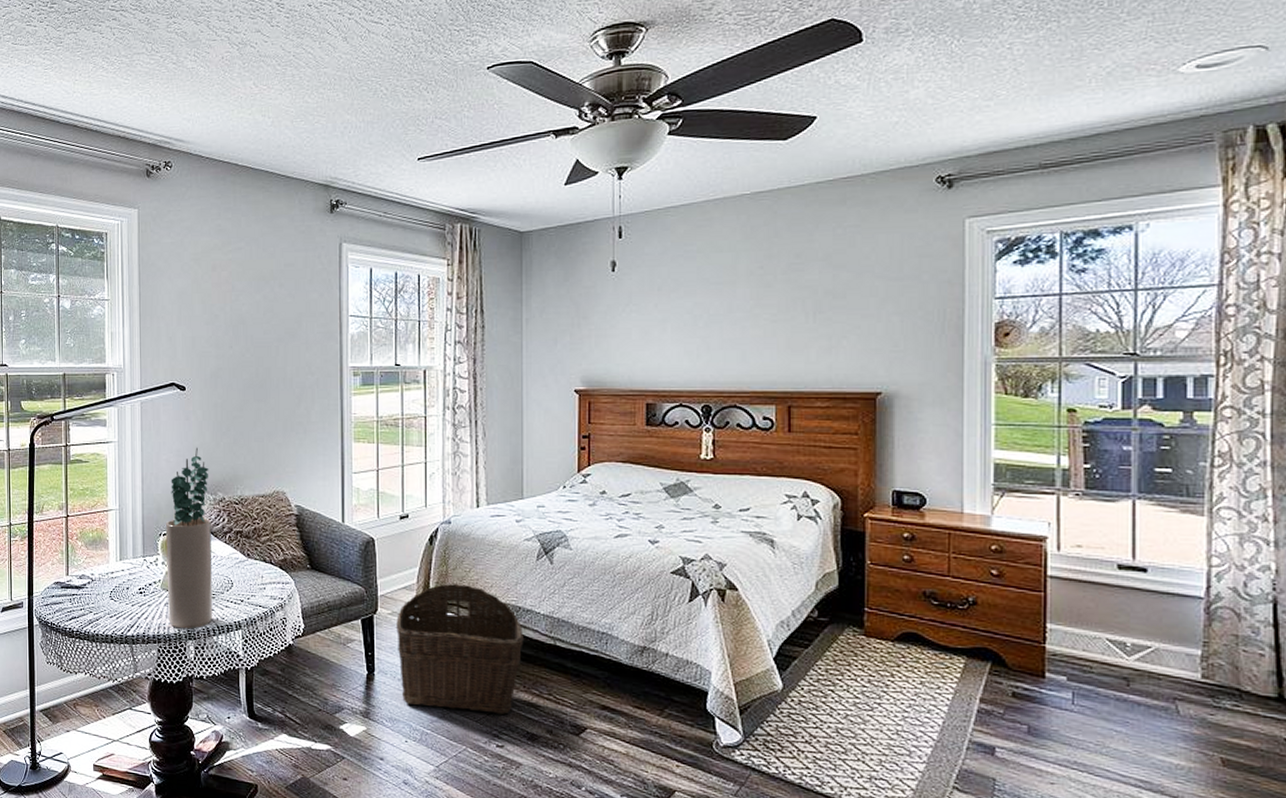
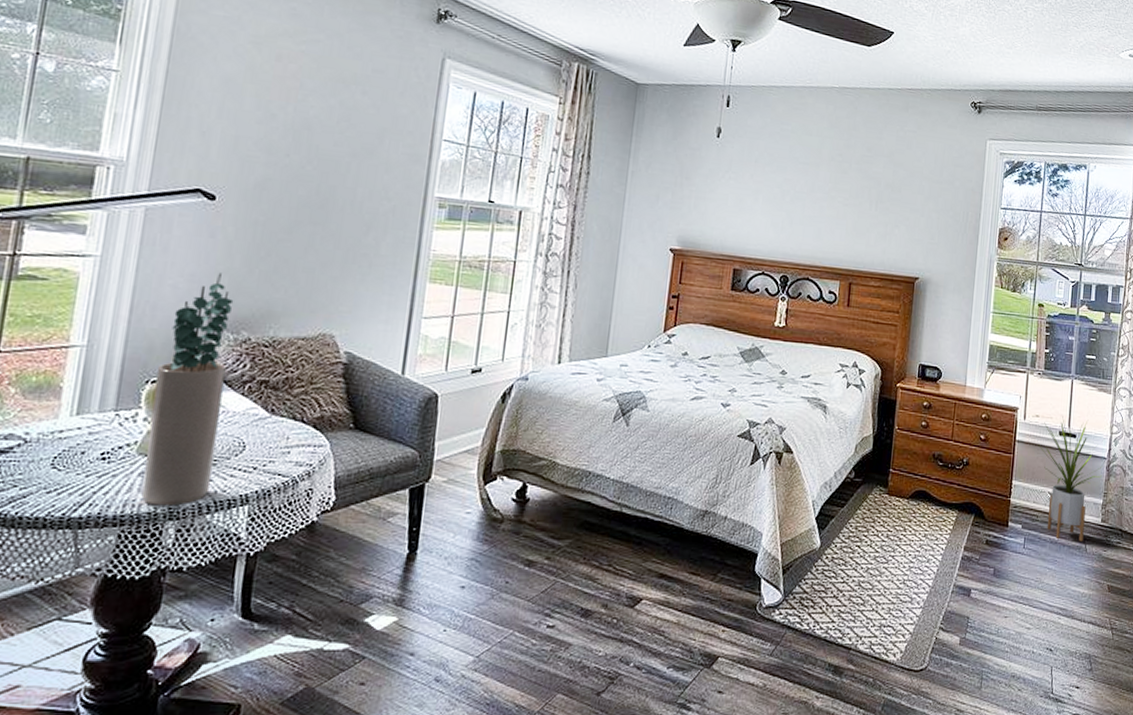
wicker basket: present [396,584,524,714] -> none [447,447,591,590]
house plant: none [1083,546,1202,701] -> present [1038,416,1107,542]

